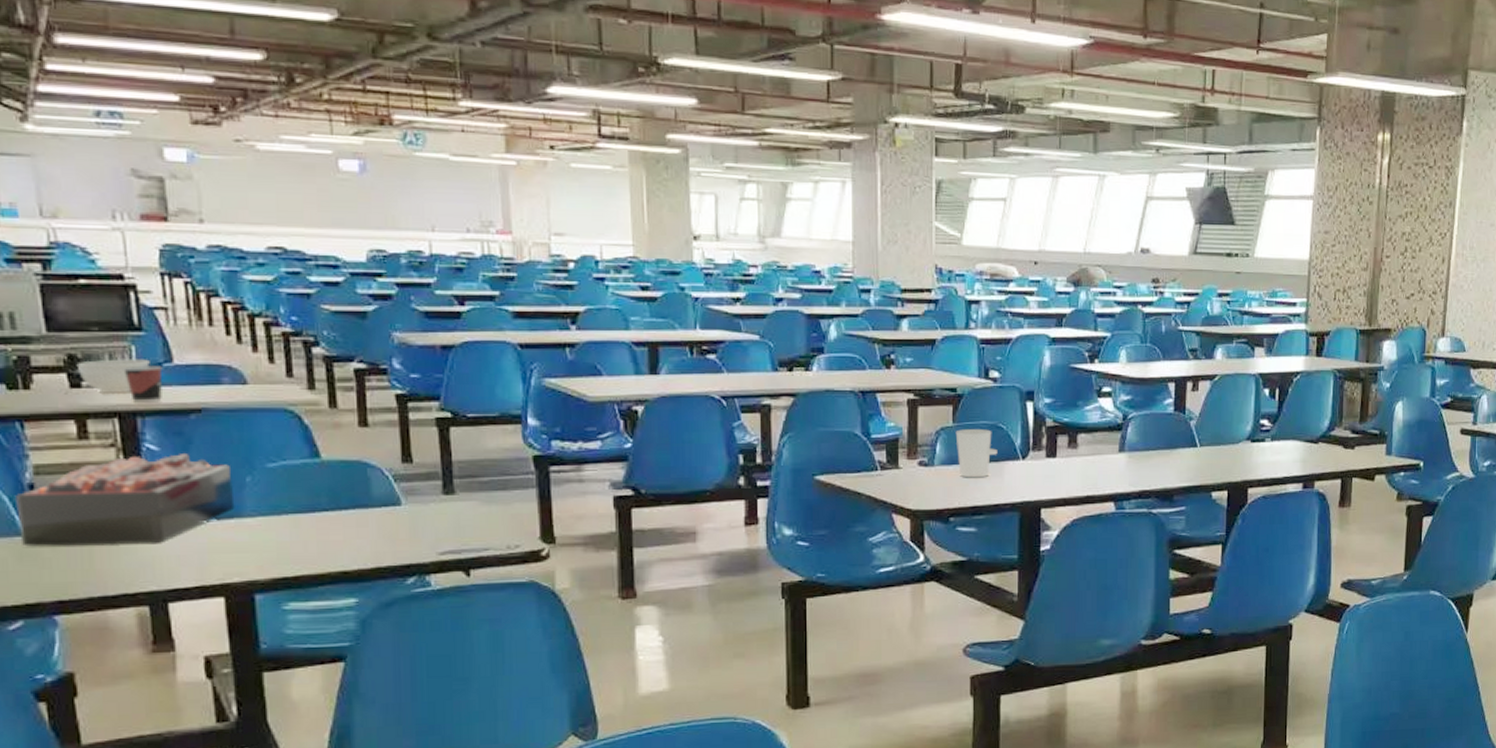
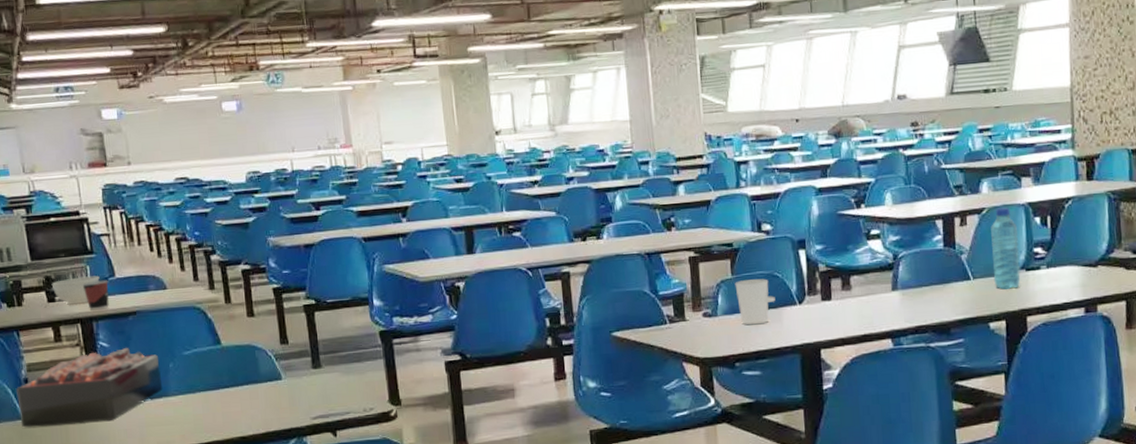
water bottle: none [1219,376,1246,459] -> present [991,207,1021,290]

